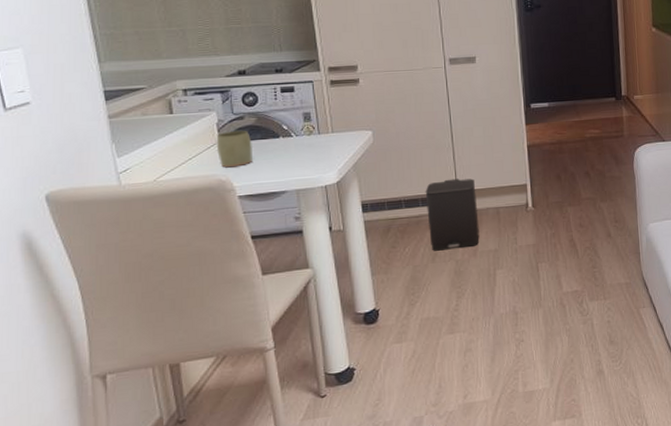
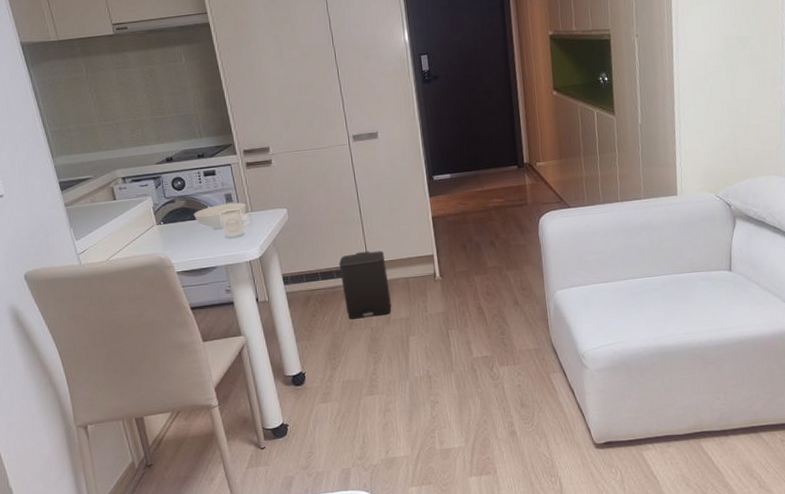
mug: present [216,130,252,168] -> none [153,212,186,247]
bowl: none [264,122,326,151] -> present [193,202,247,230]
mug: none [295,129,332,161] -> present [220,209,252,239]

